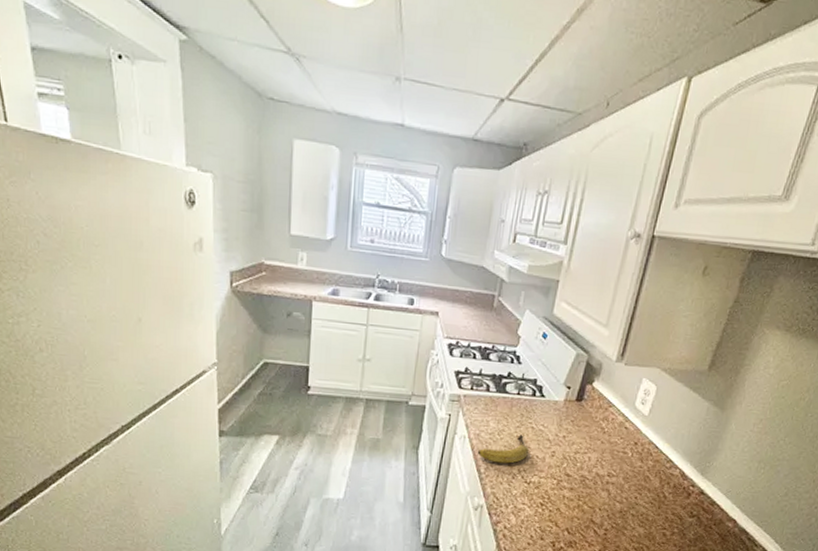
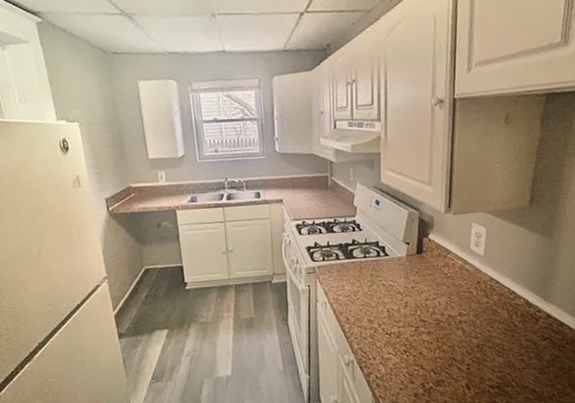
fruit: present [478,435,530,464] -> none [340,292,385,321]

